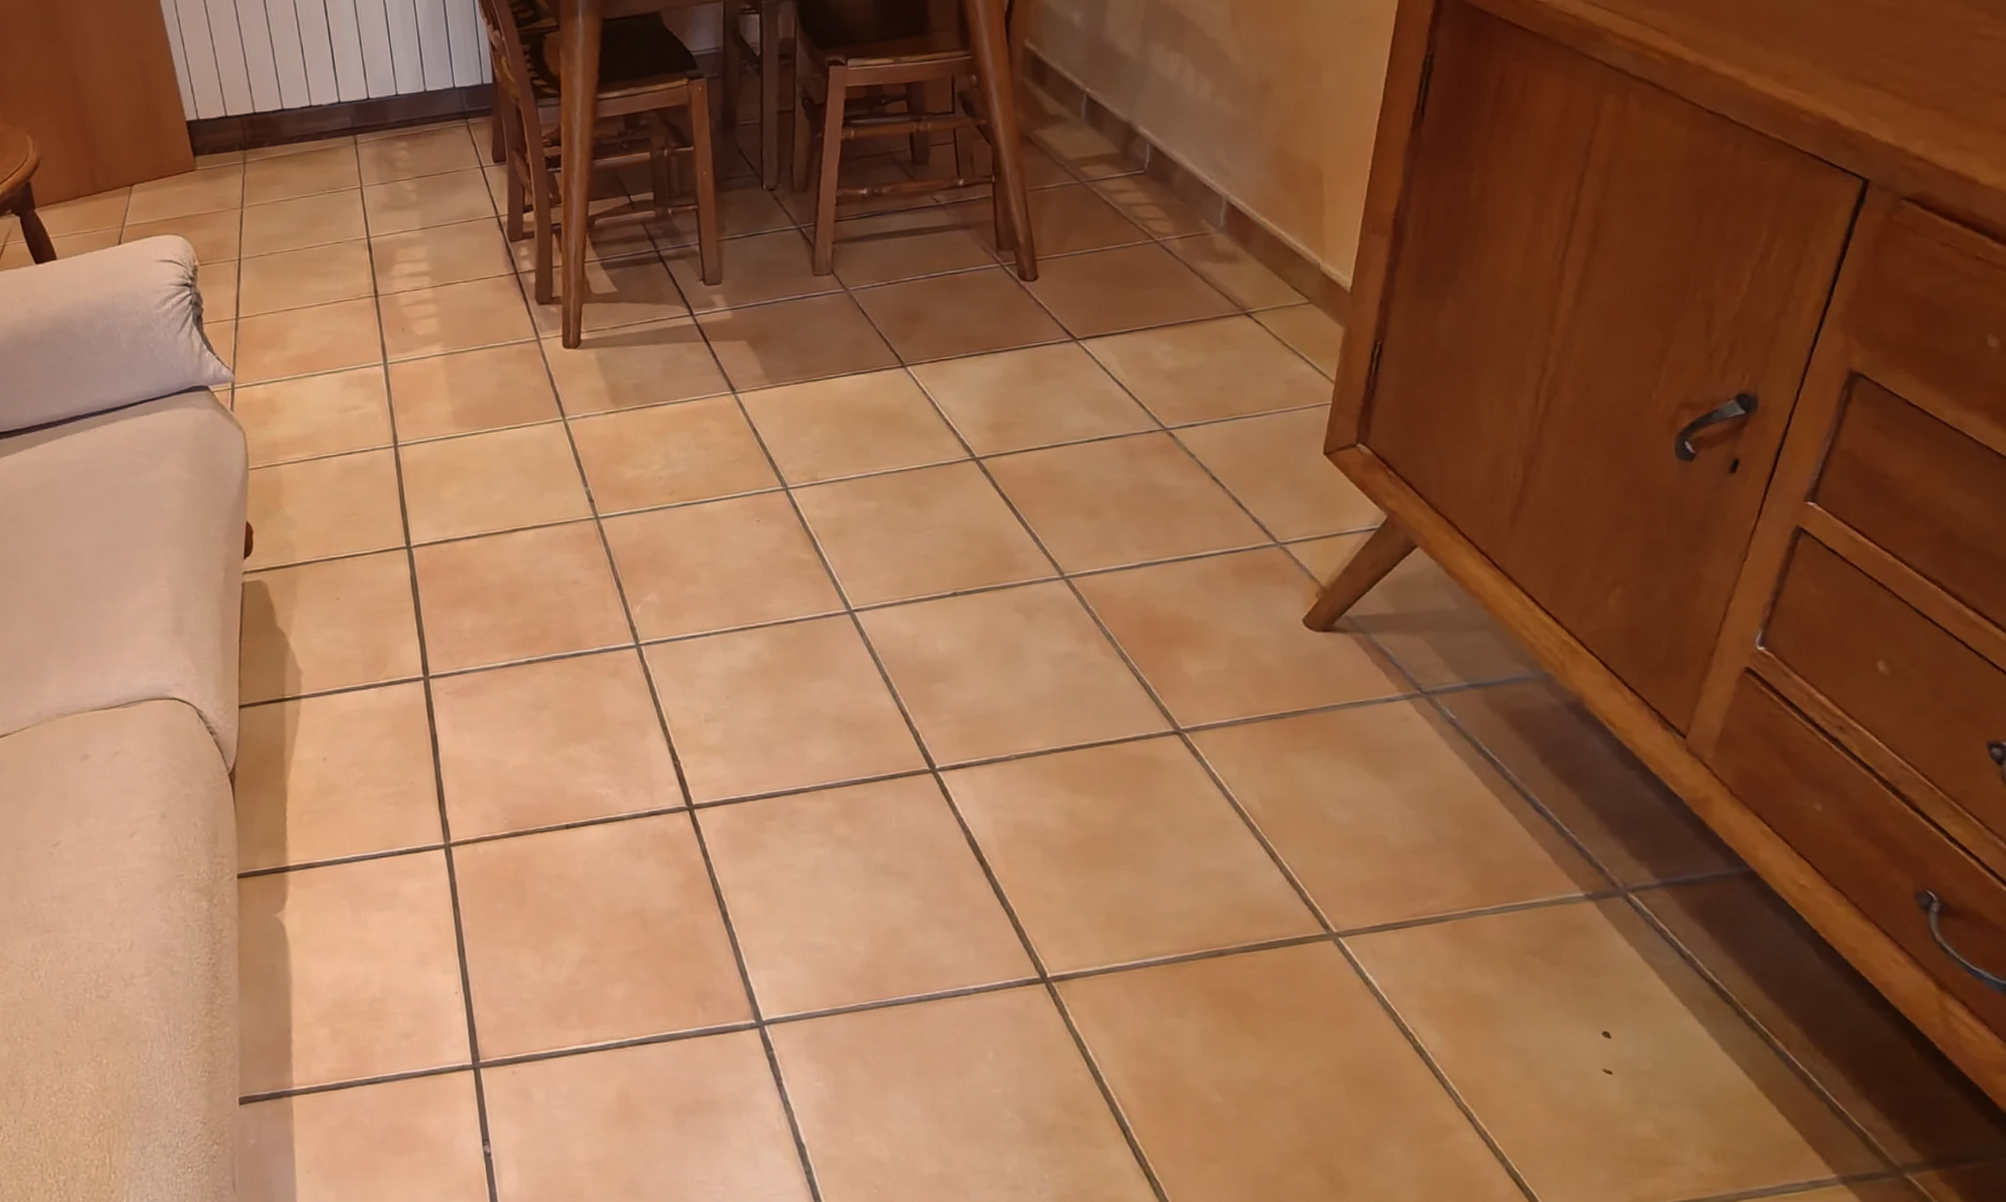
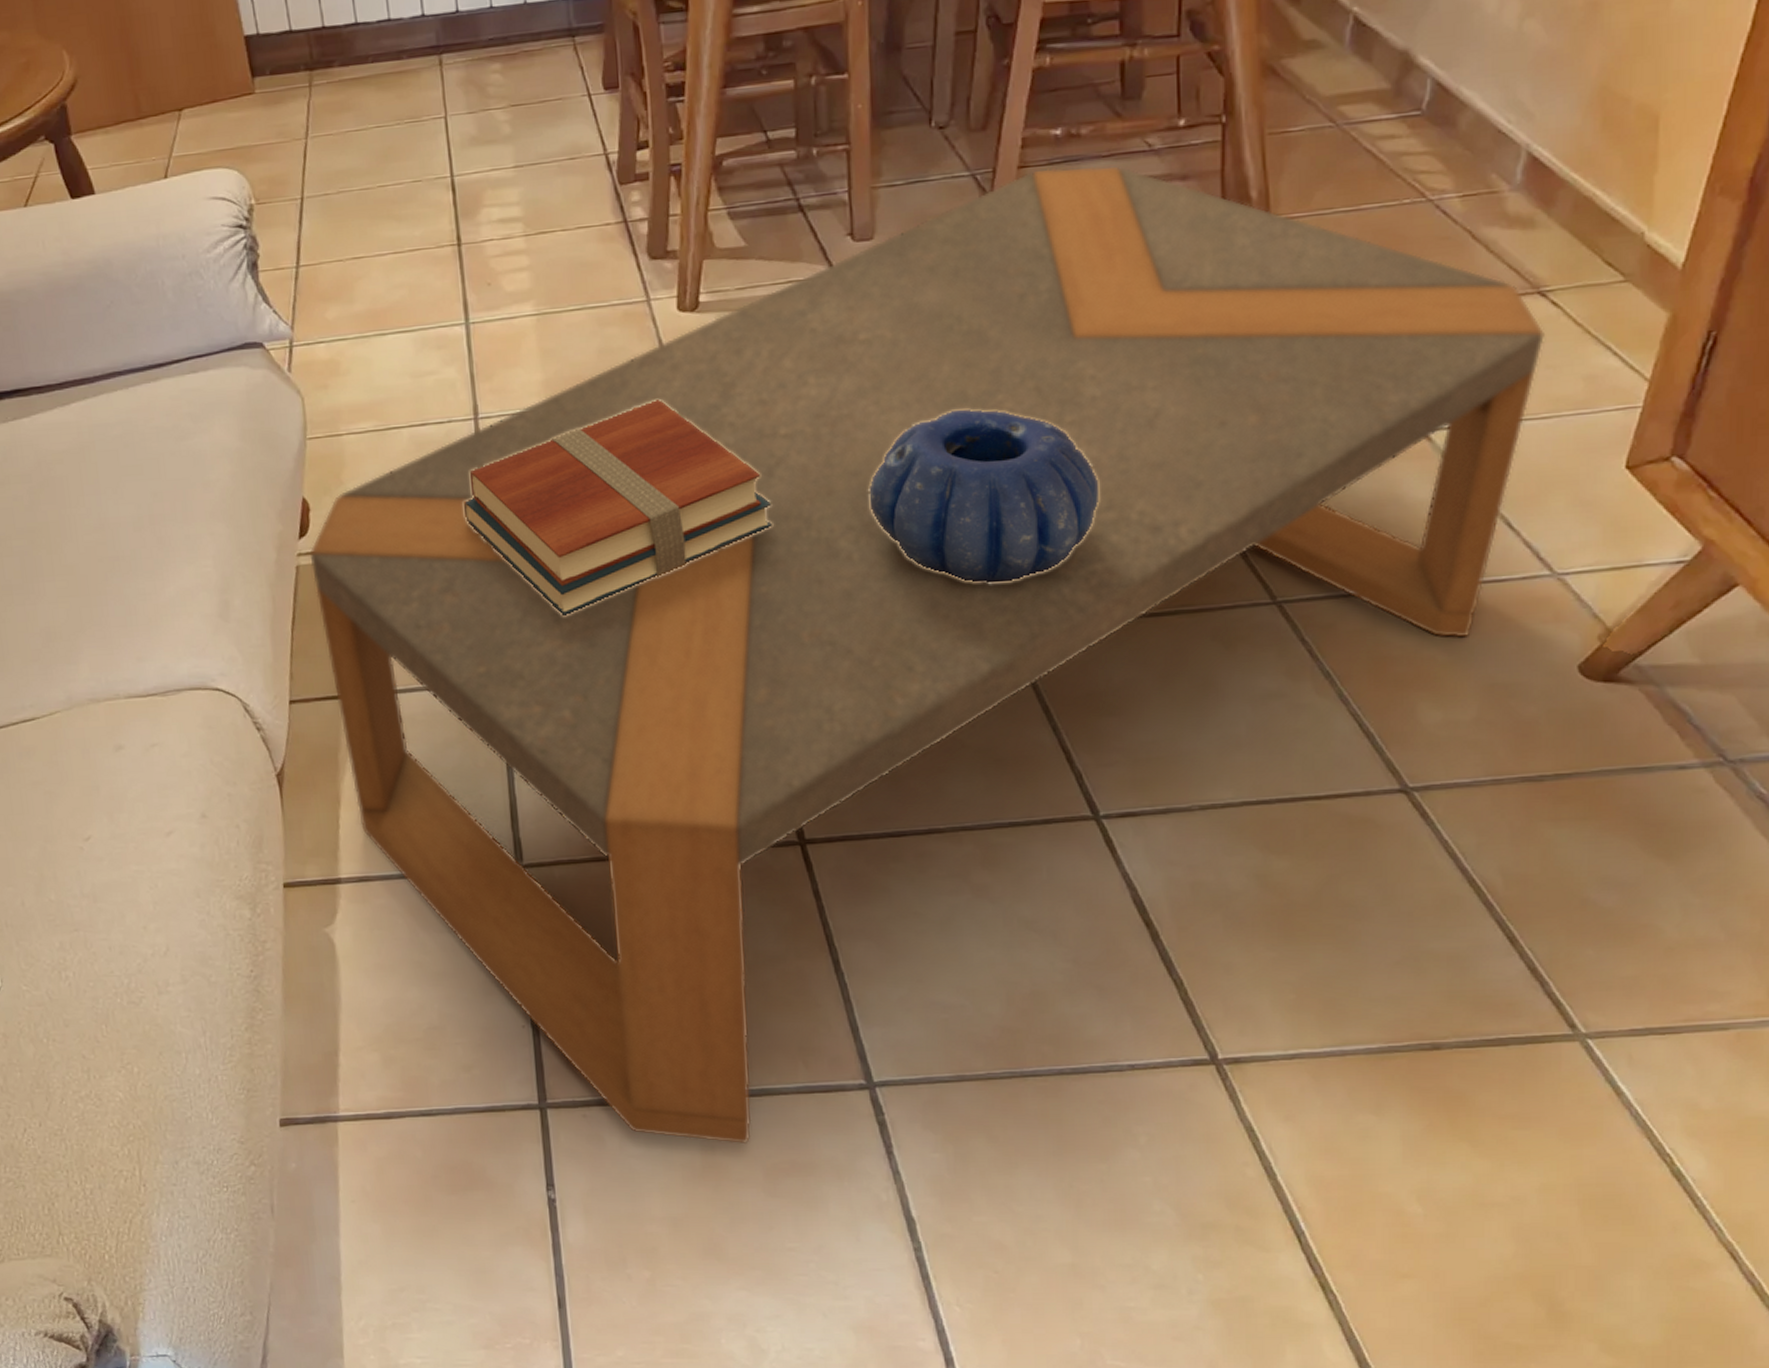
coffee table: none [253,218,1253,1088] -> present [309,166,1544,1145]
books: none [387,424,651,617] -> present [463,400,772,616]
decorative bowl: none [729,424,917,571] -> present [869,409,1098,582]

